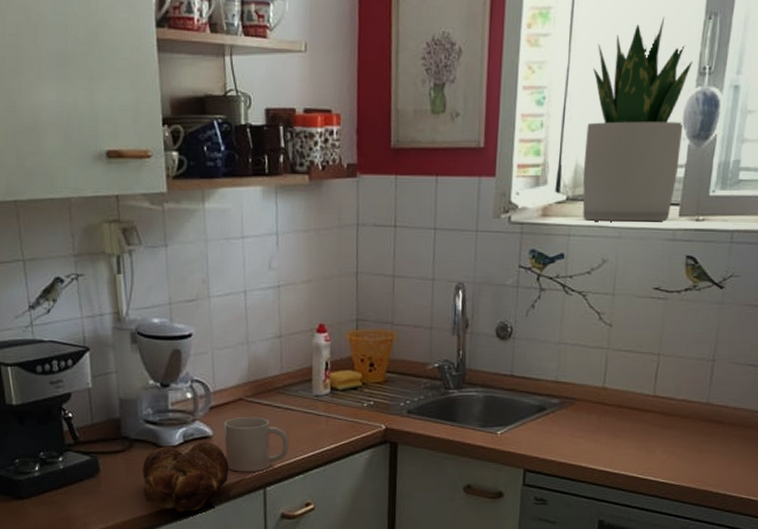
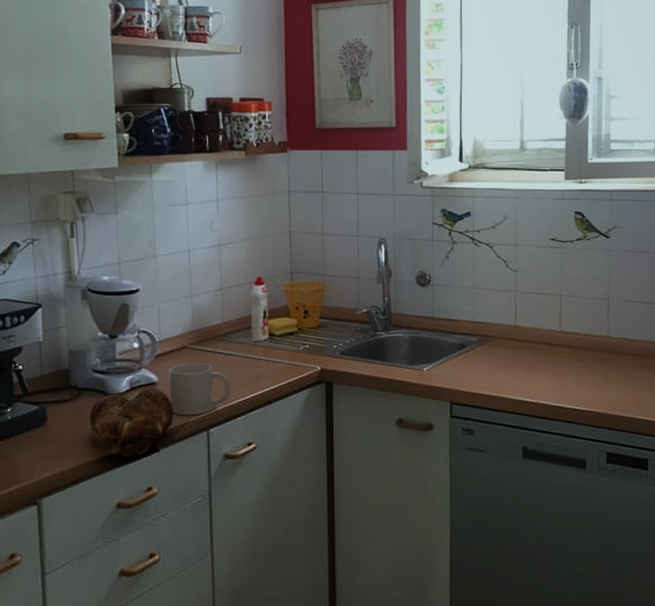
planter: present [582,18,692,223] -> none [480,27,562,186]

